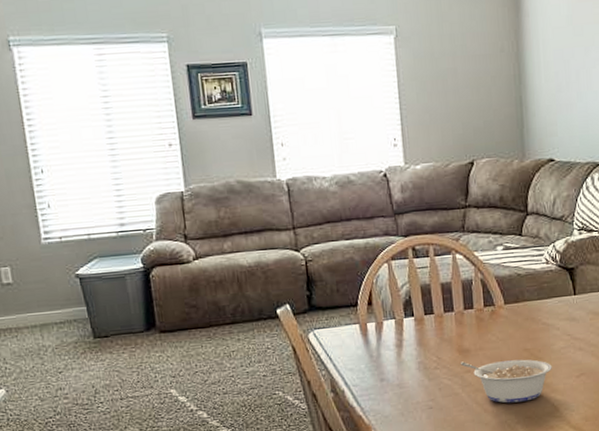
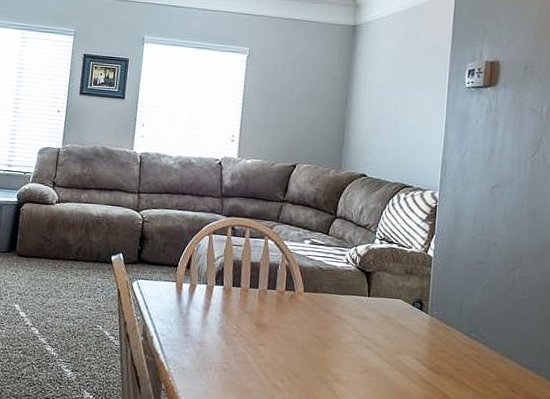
legume: present [461,359,552,403] -> none [257,334,339,384]

